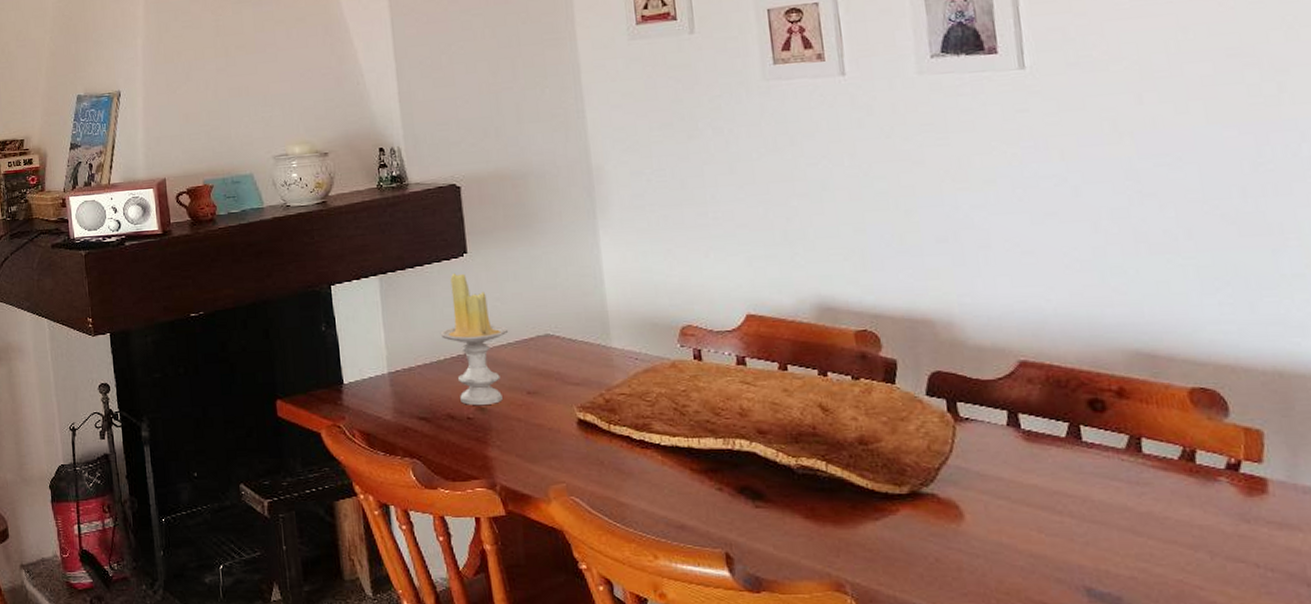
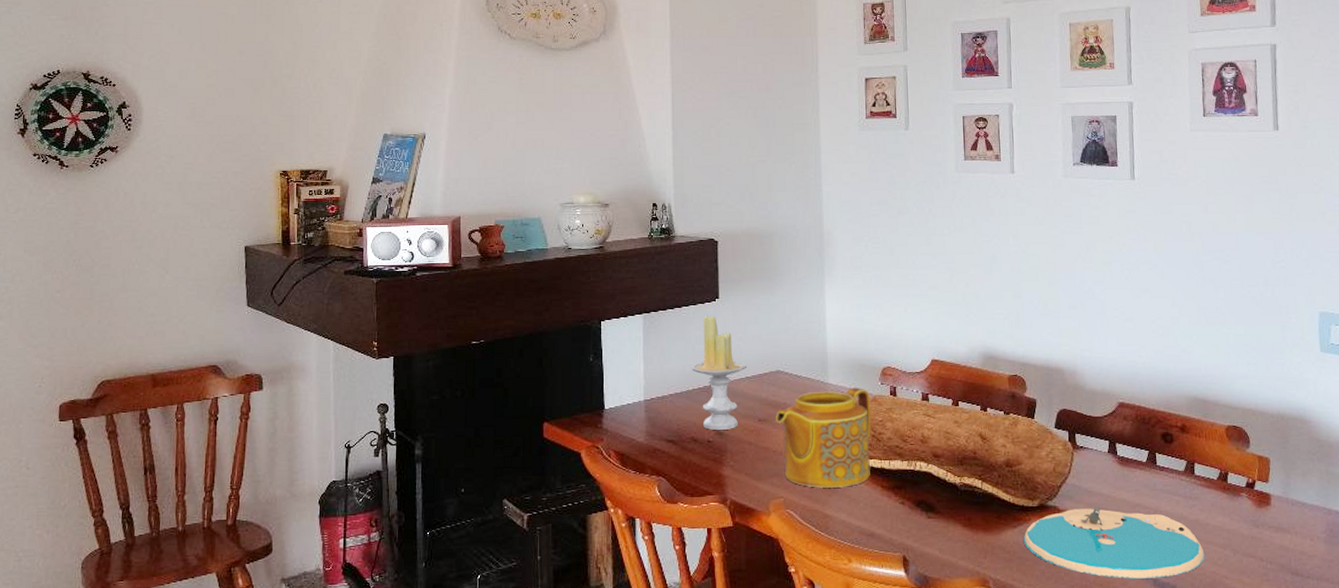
teapot: none [548,351,675,471] -> present [776,388,871,488]
plate: none [889,494,1166,587] -> present [1023,506,1205,579]

